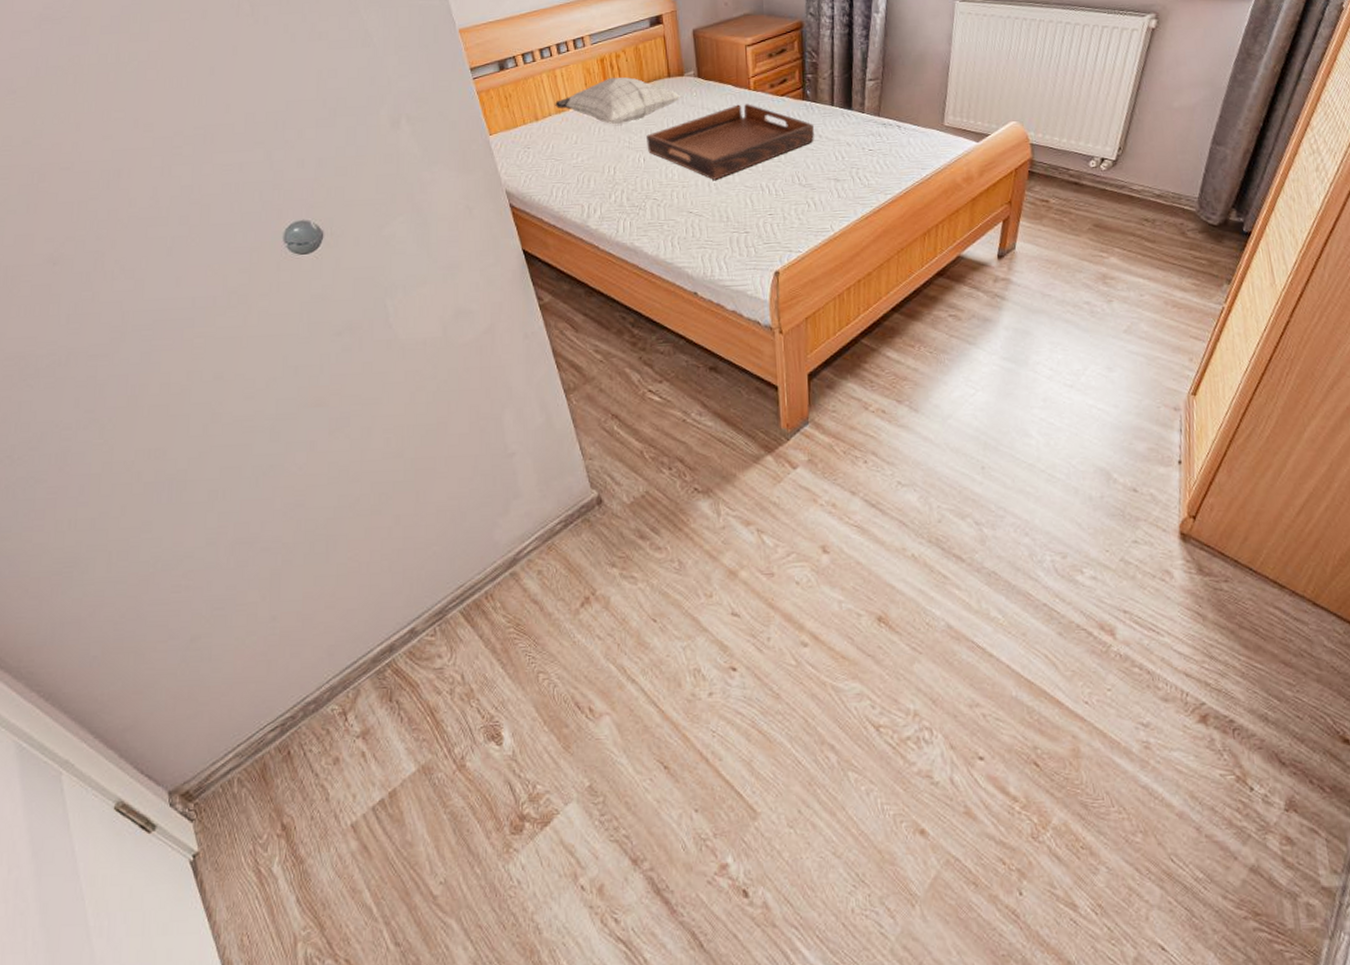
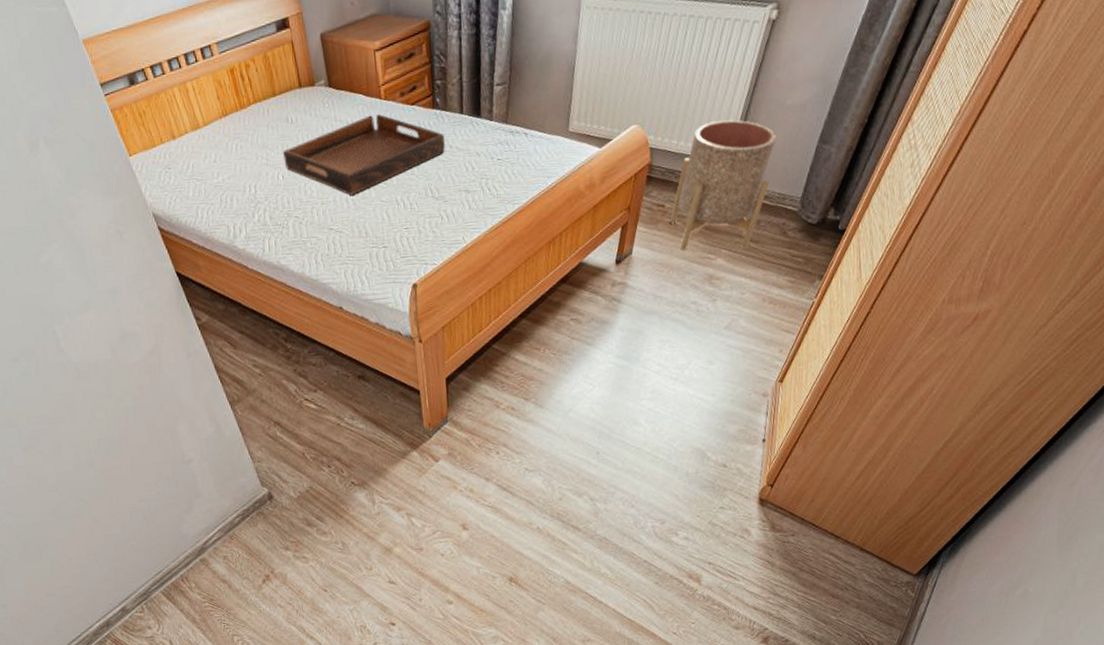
pillow: present [554,77,681,125] -> none [189,89,314,141]
planter: none [1055,119,1166,249] -> present [669,119,776,251]

